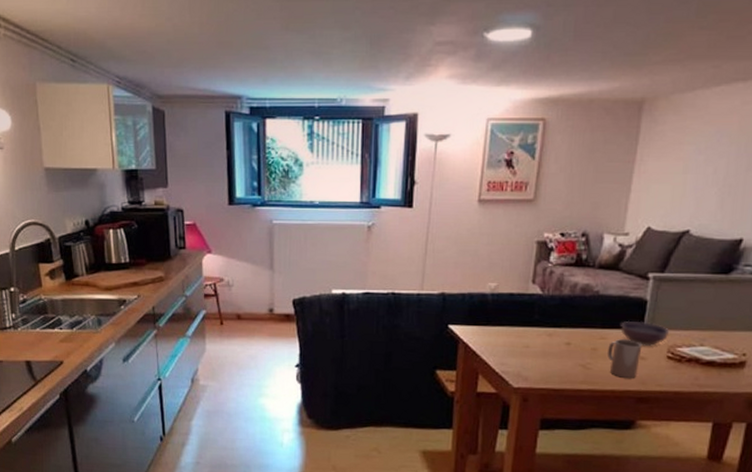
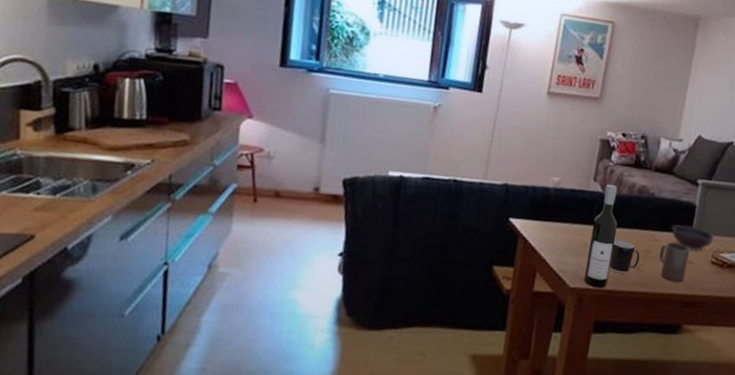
bottle: none [527,285,560,388] -> present [583,184,618,289]
mug: none [553,339,586,373] -> present [609,239,640,274]

